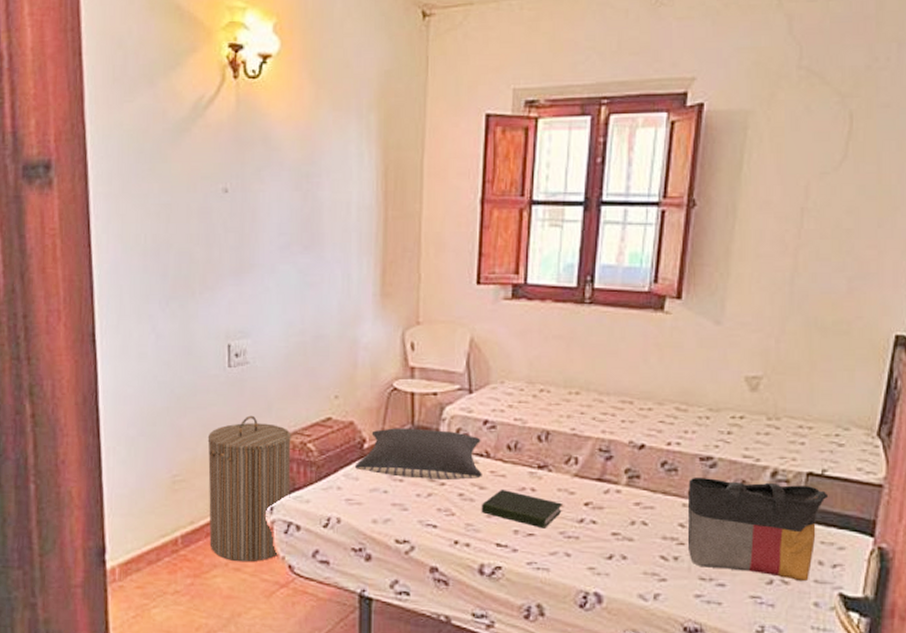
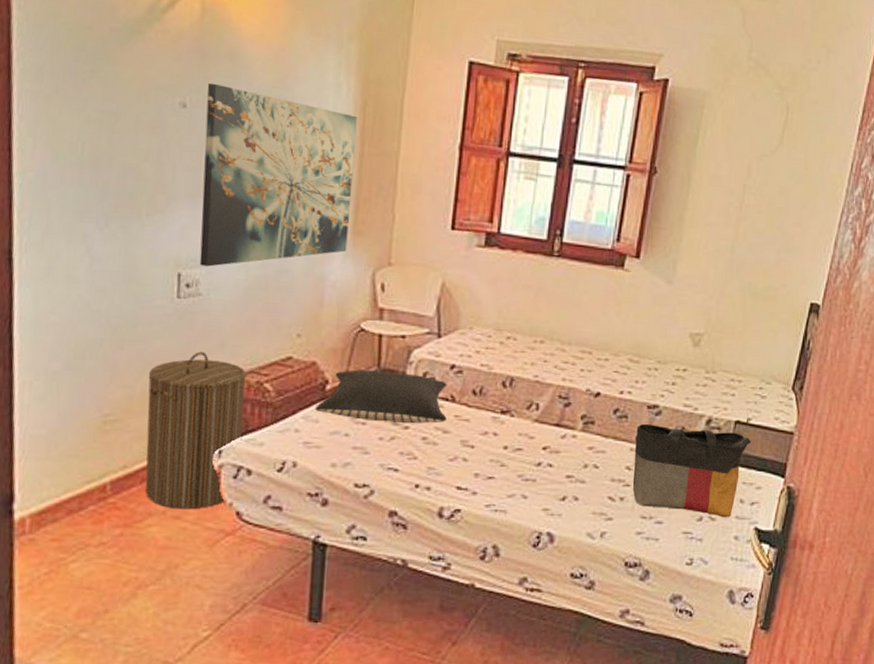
wall art: none [244,167,380,337] -> present [199,82,358,267]
book: present [481,488,562,529] -> none [443,433,522,472]

